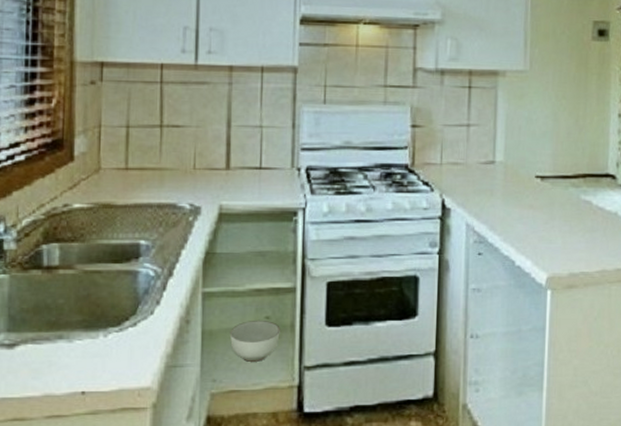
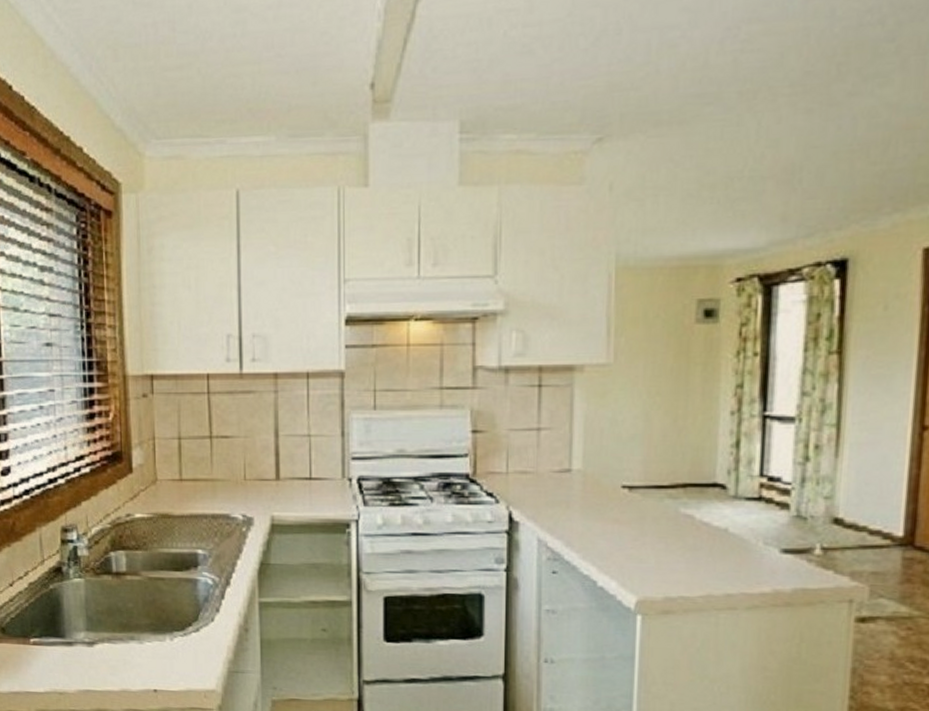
bowl: present [229,319,280,362] -> none [287,631,337,673]

